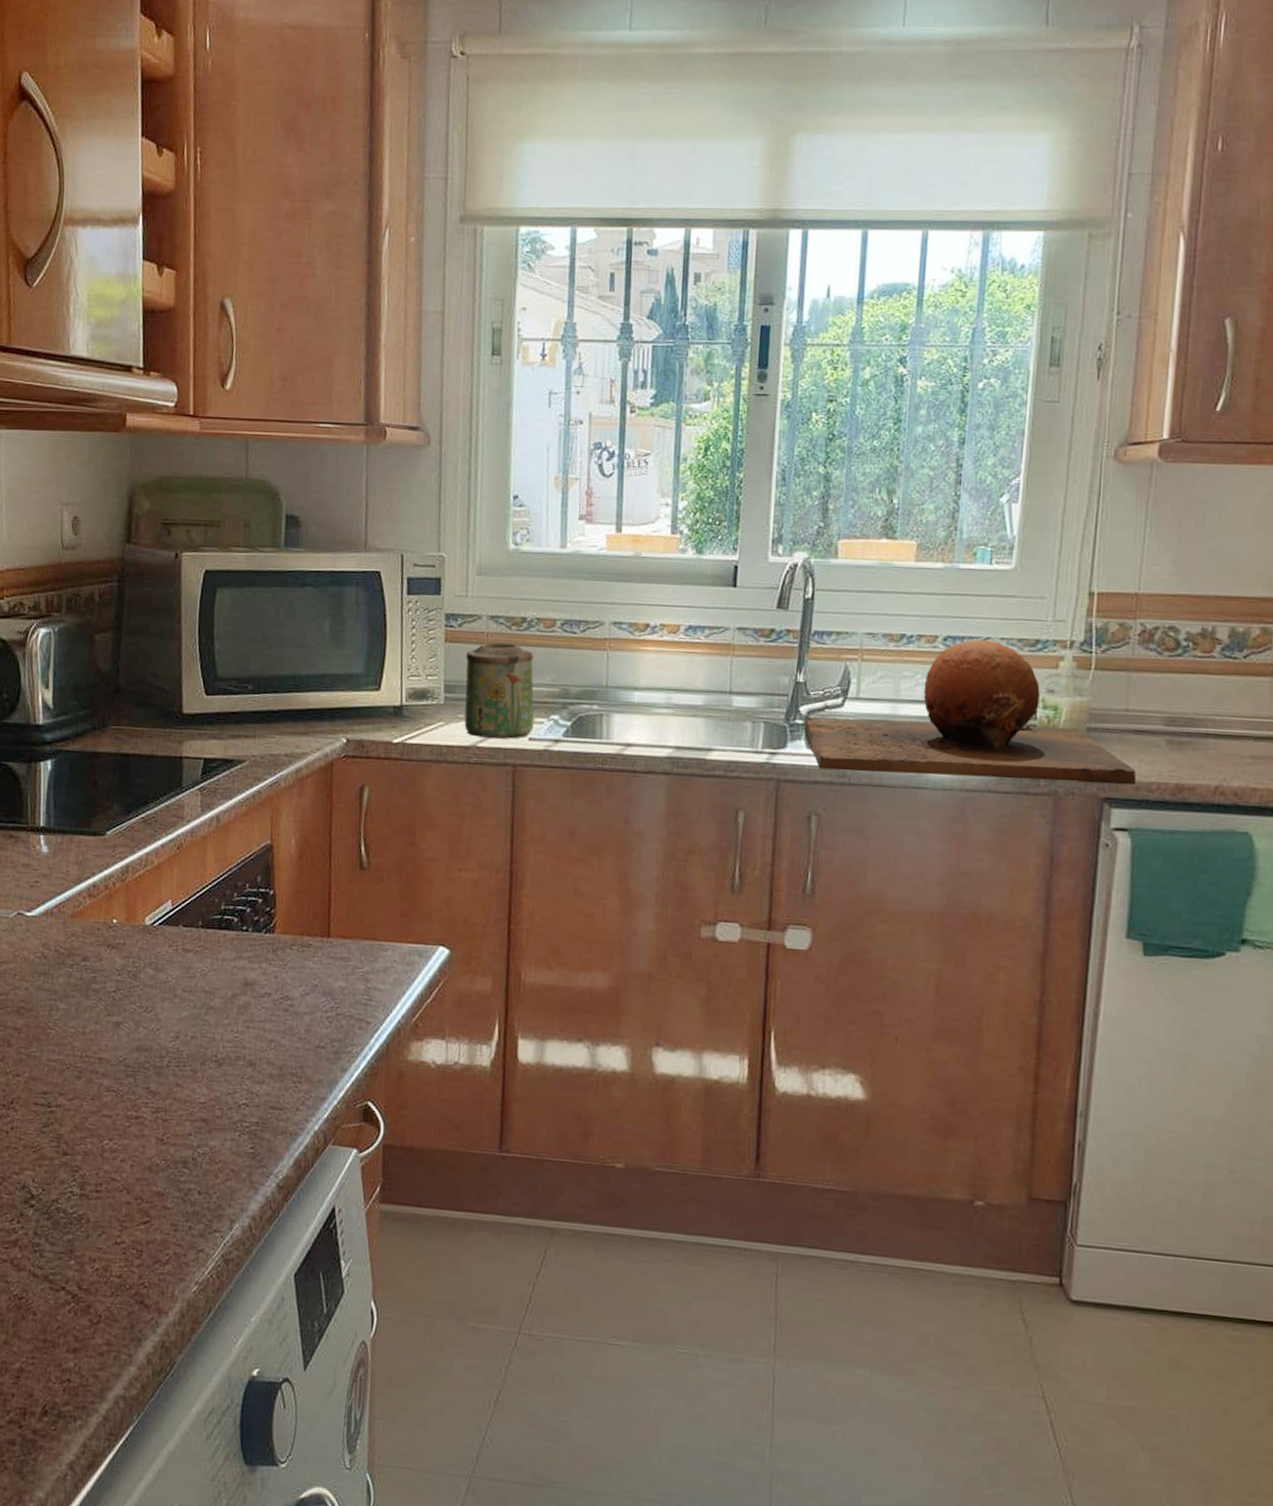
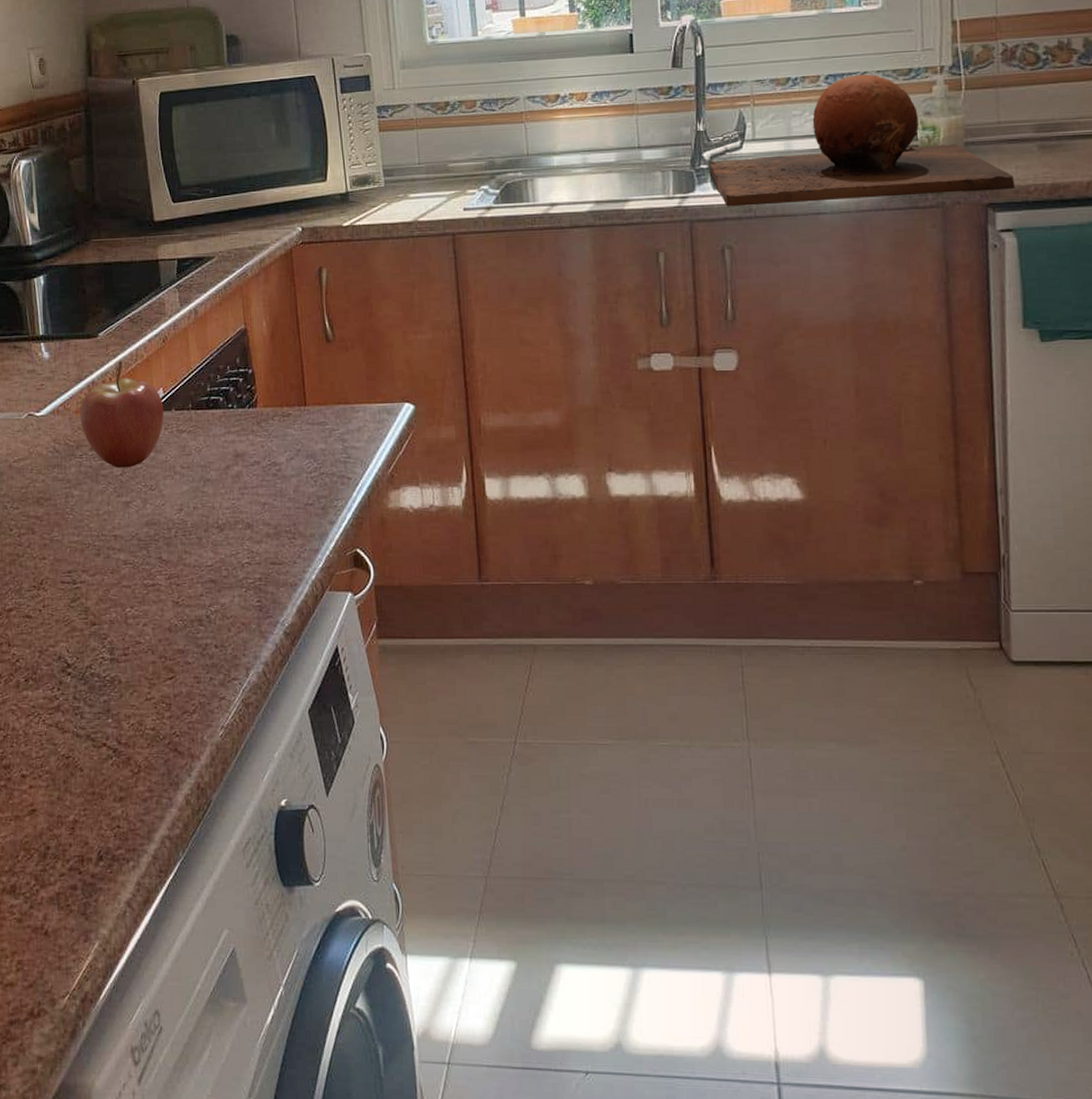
fruit: none [74,865,170,985] -> present [79,362,164,468]
canister: present [464,642,534,739] -> none [399,125,467,213]

